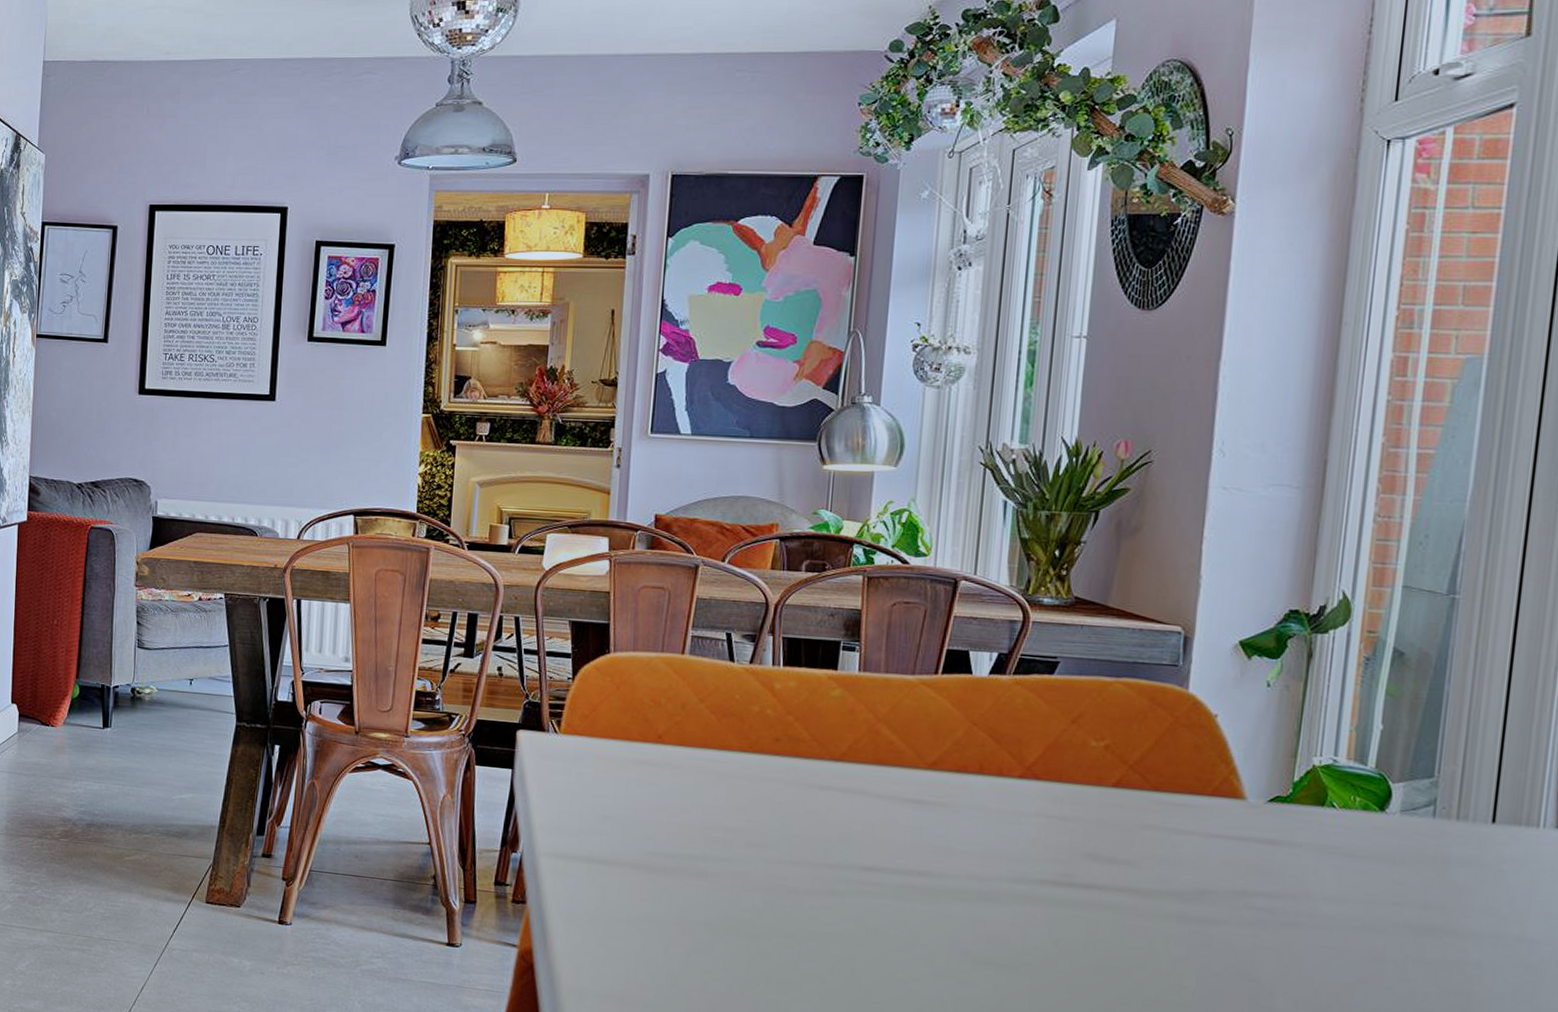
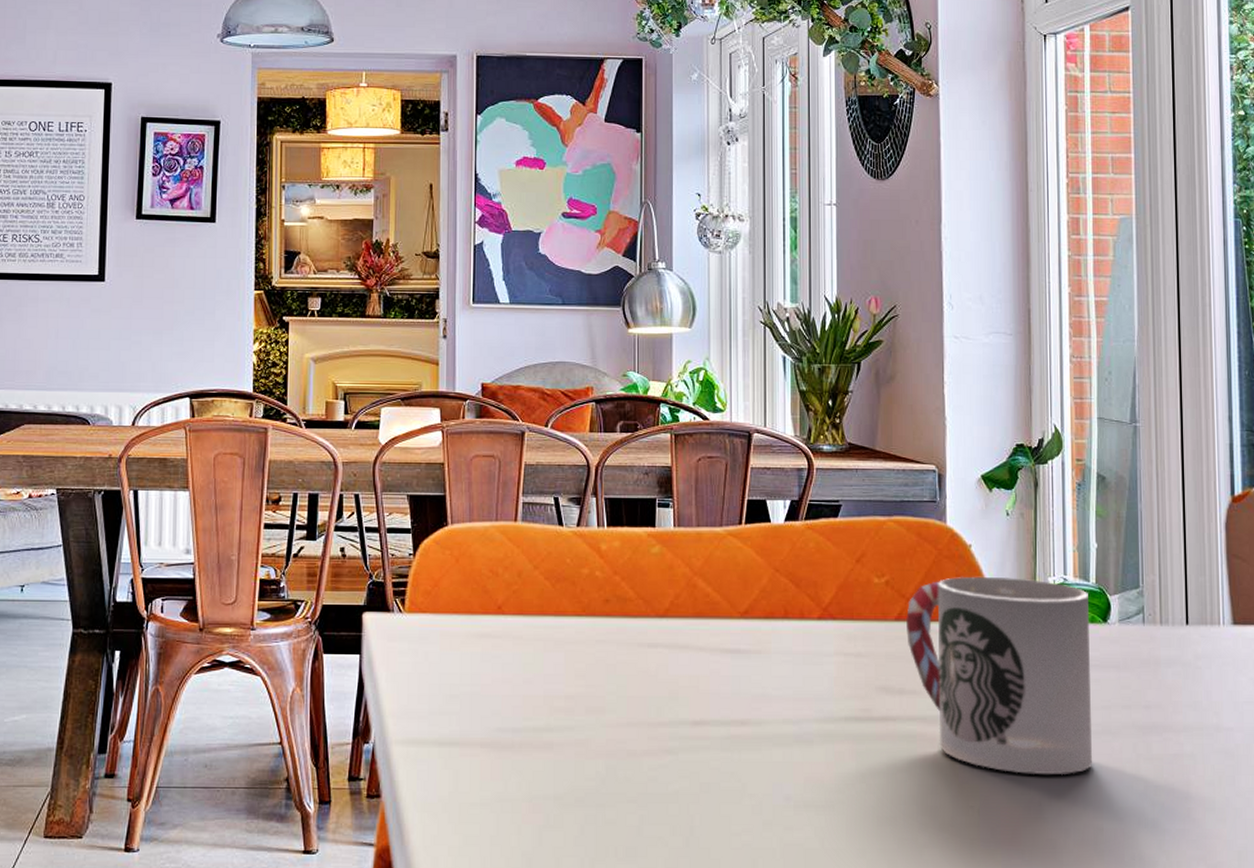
cup: none [1125,747,1364,968] -> present [906,576,1093,776]

